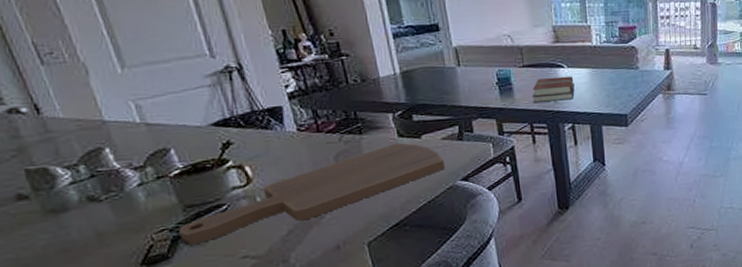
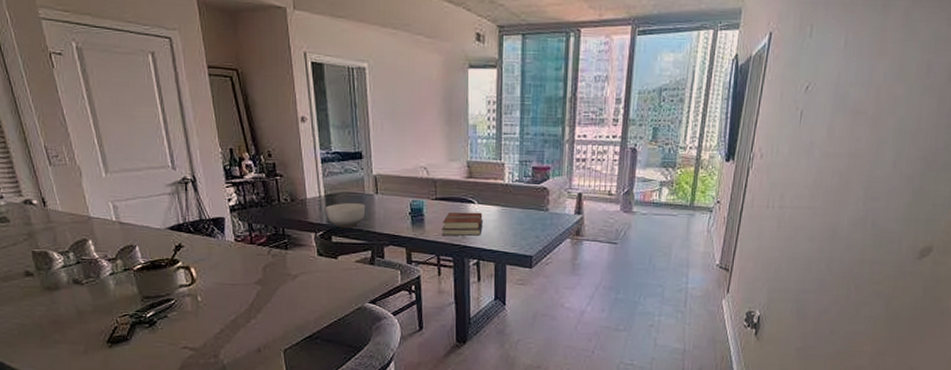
cutting board: present [179,142,446,246] -> none [137,261,357,332]
bowl: none [401,77,449,106] -> present [324,202,366,229]

